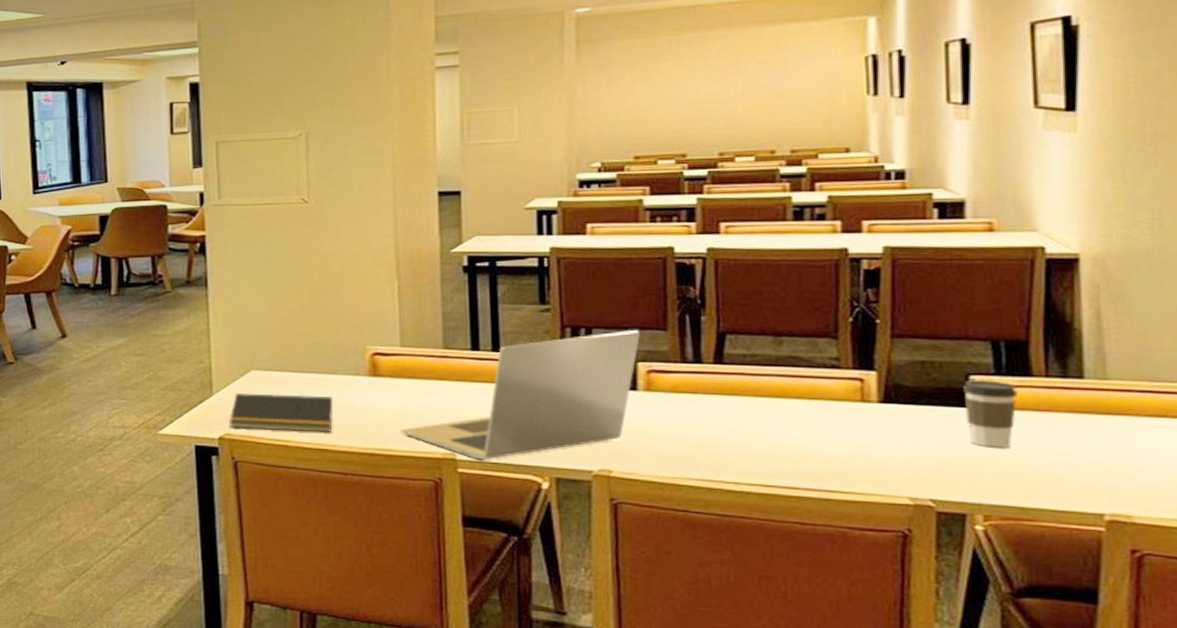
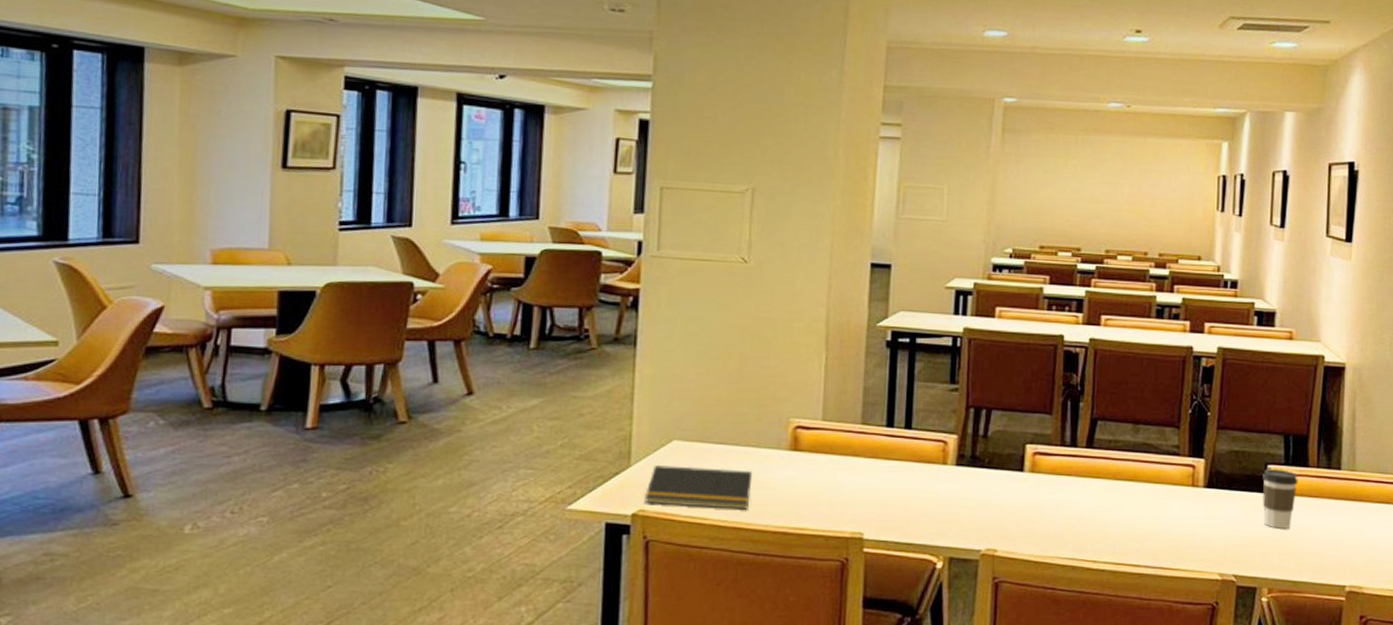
laptop: present [400,330,640,460] -> none [813,413,1030,539]

